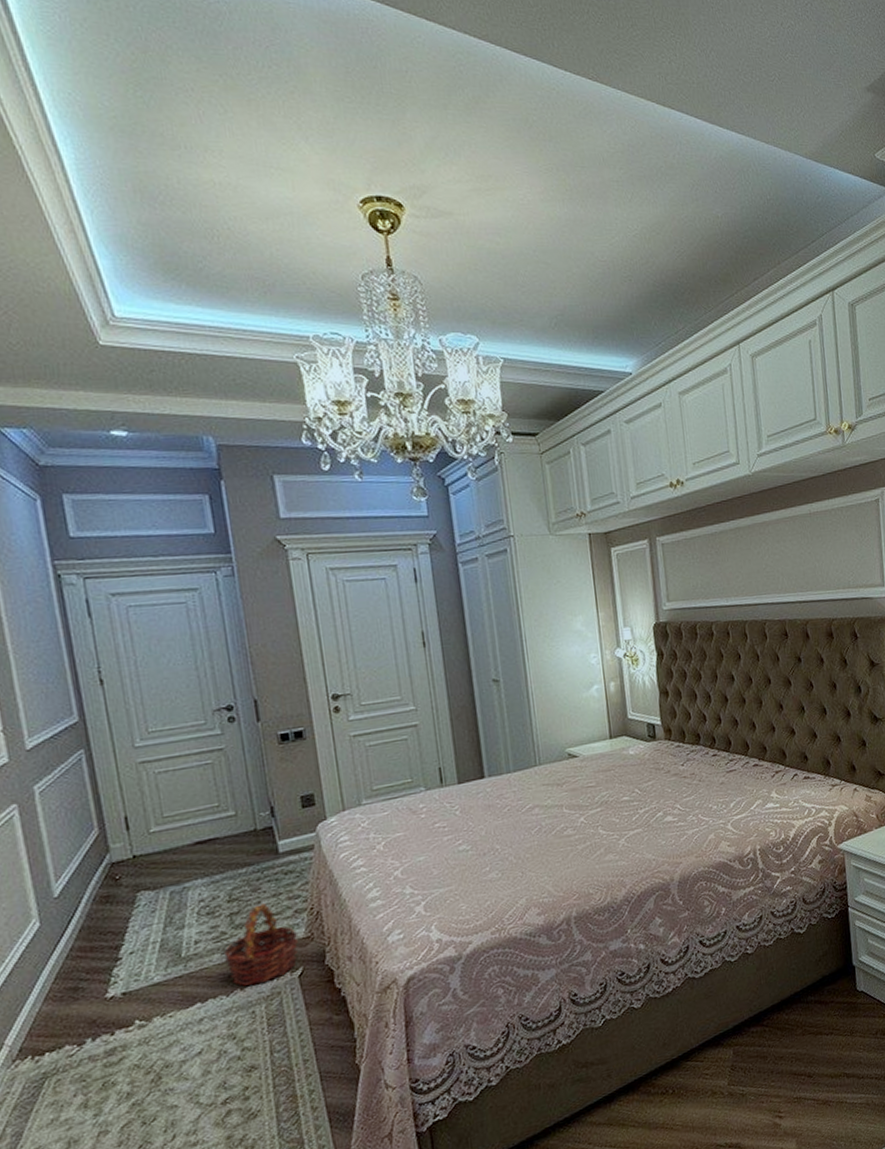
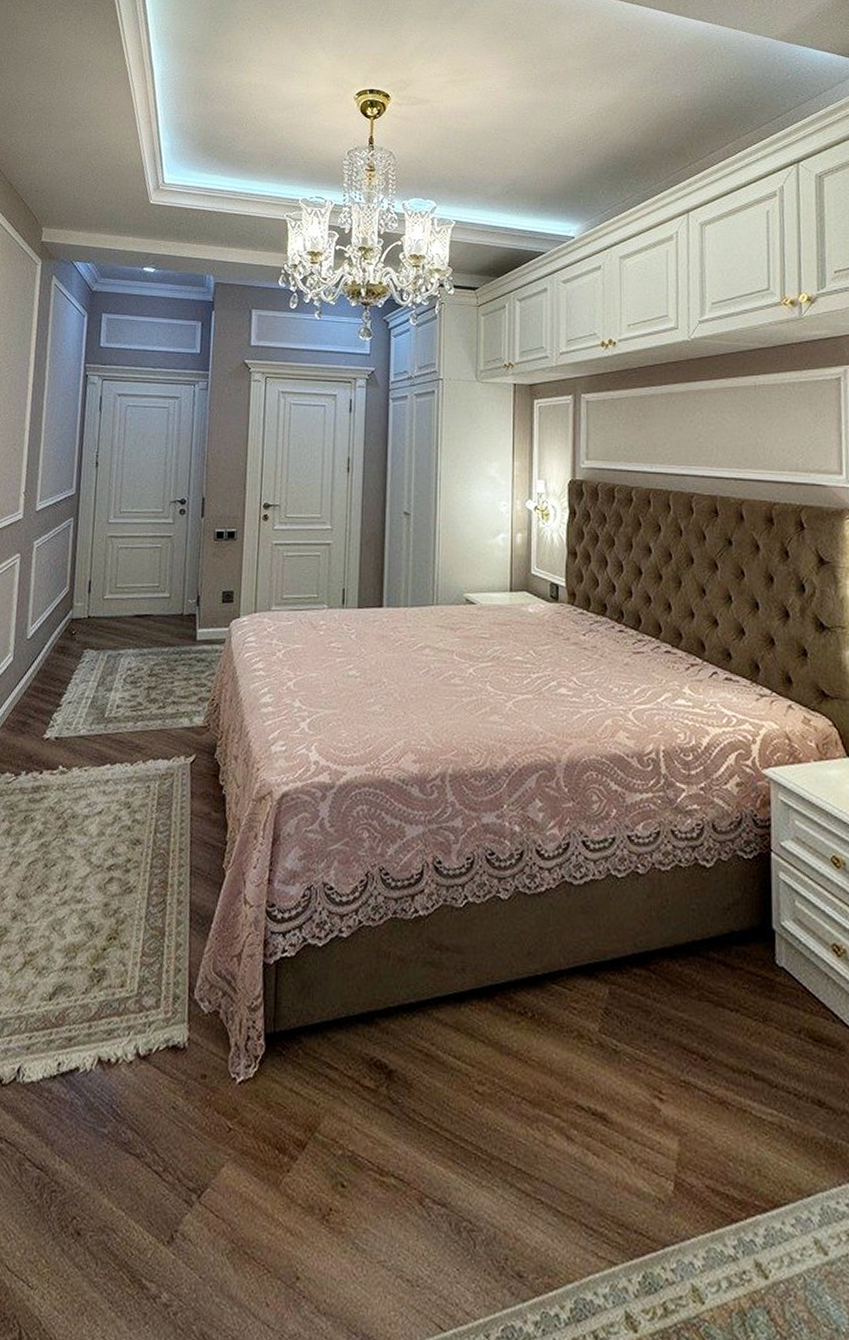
basket: present [222,903,299,986] -> none [135,684,198,761]

